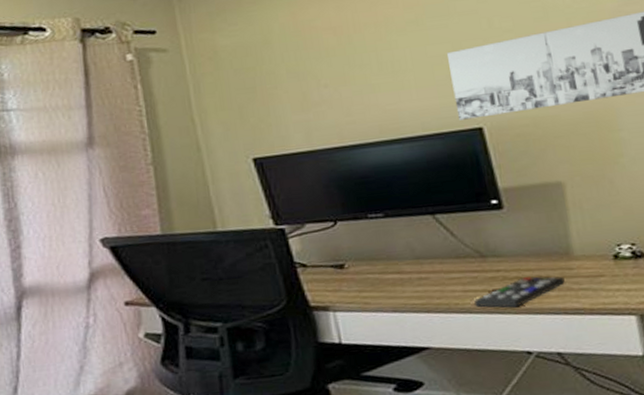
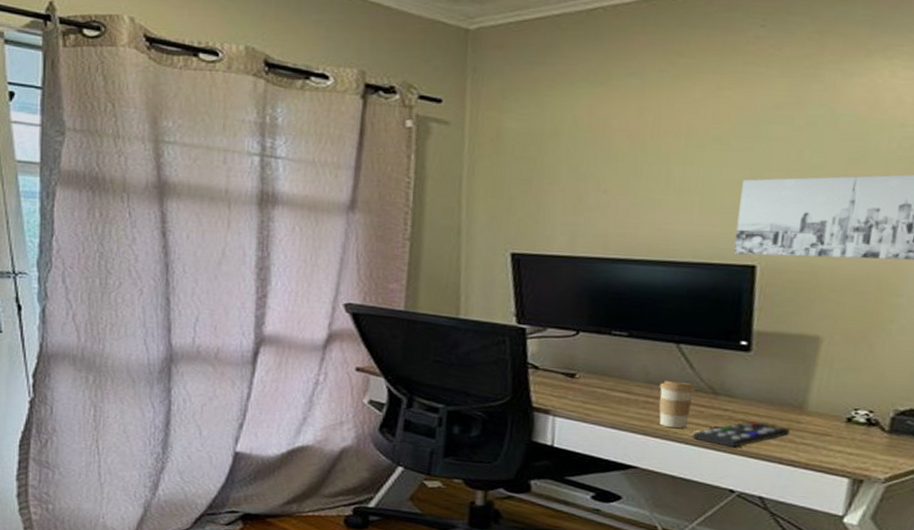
coffee cup: none [427,251,466,300] -> present [659,380,696,429]

